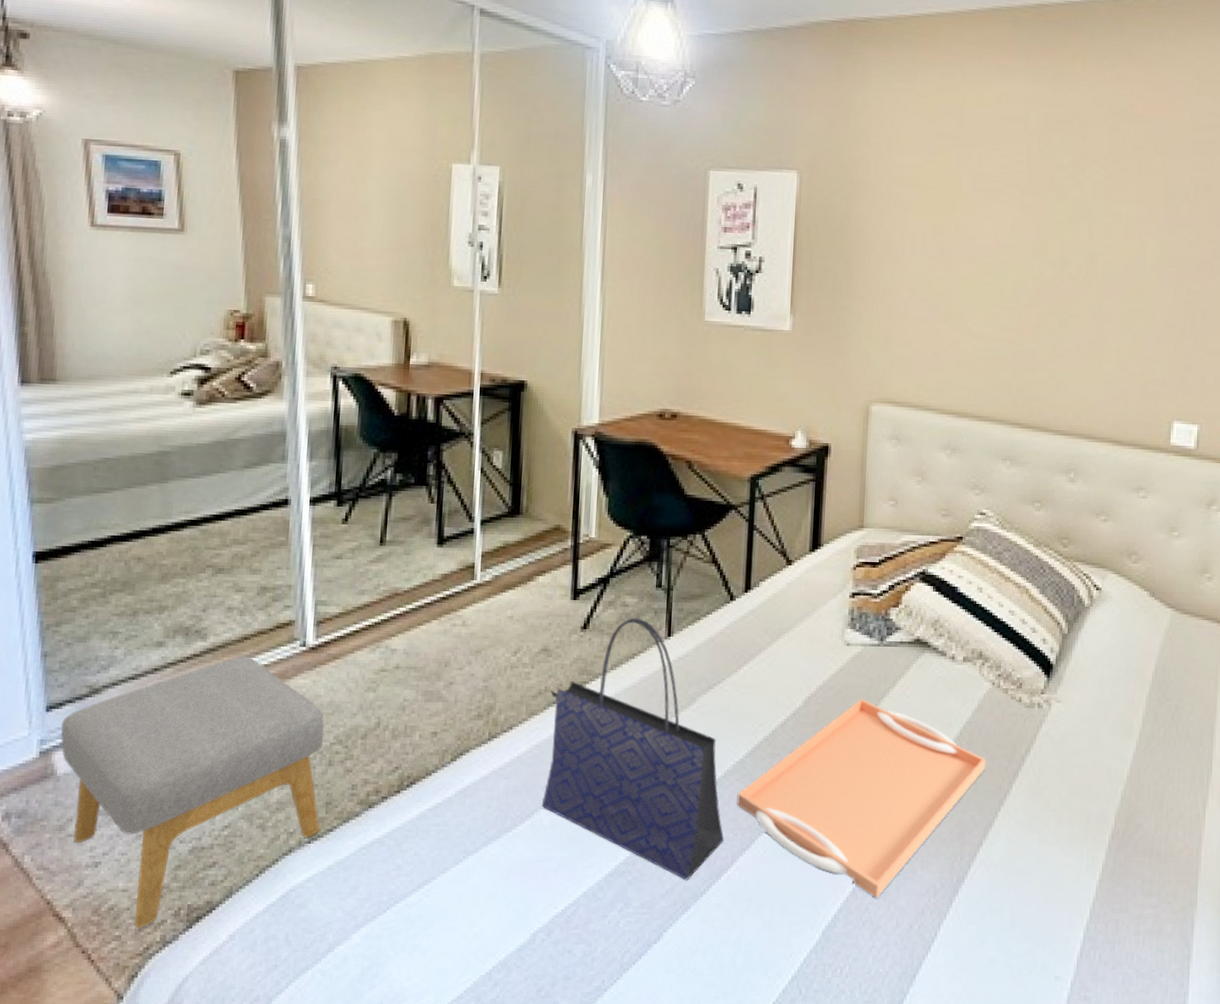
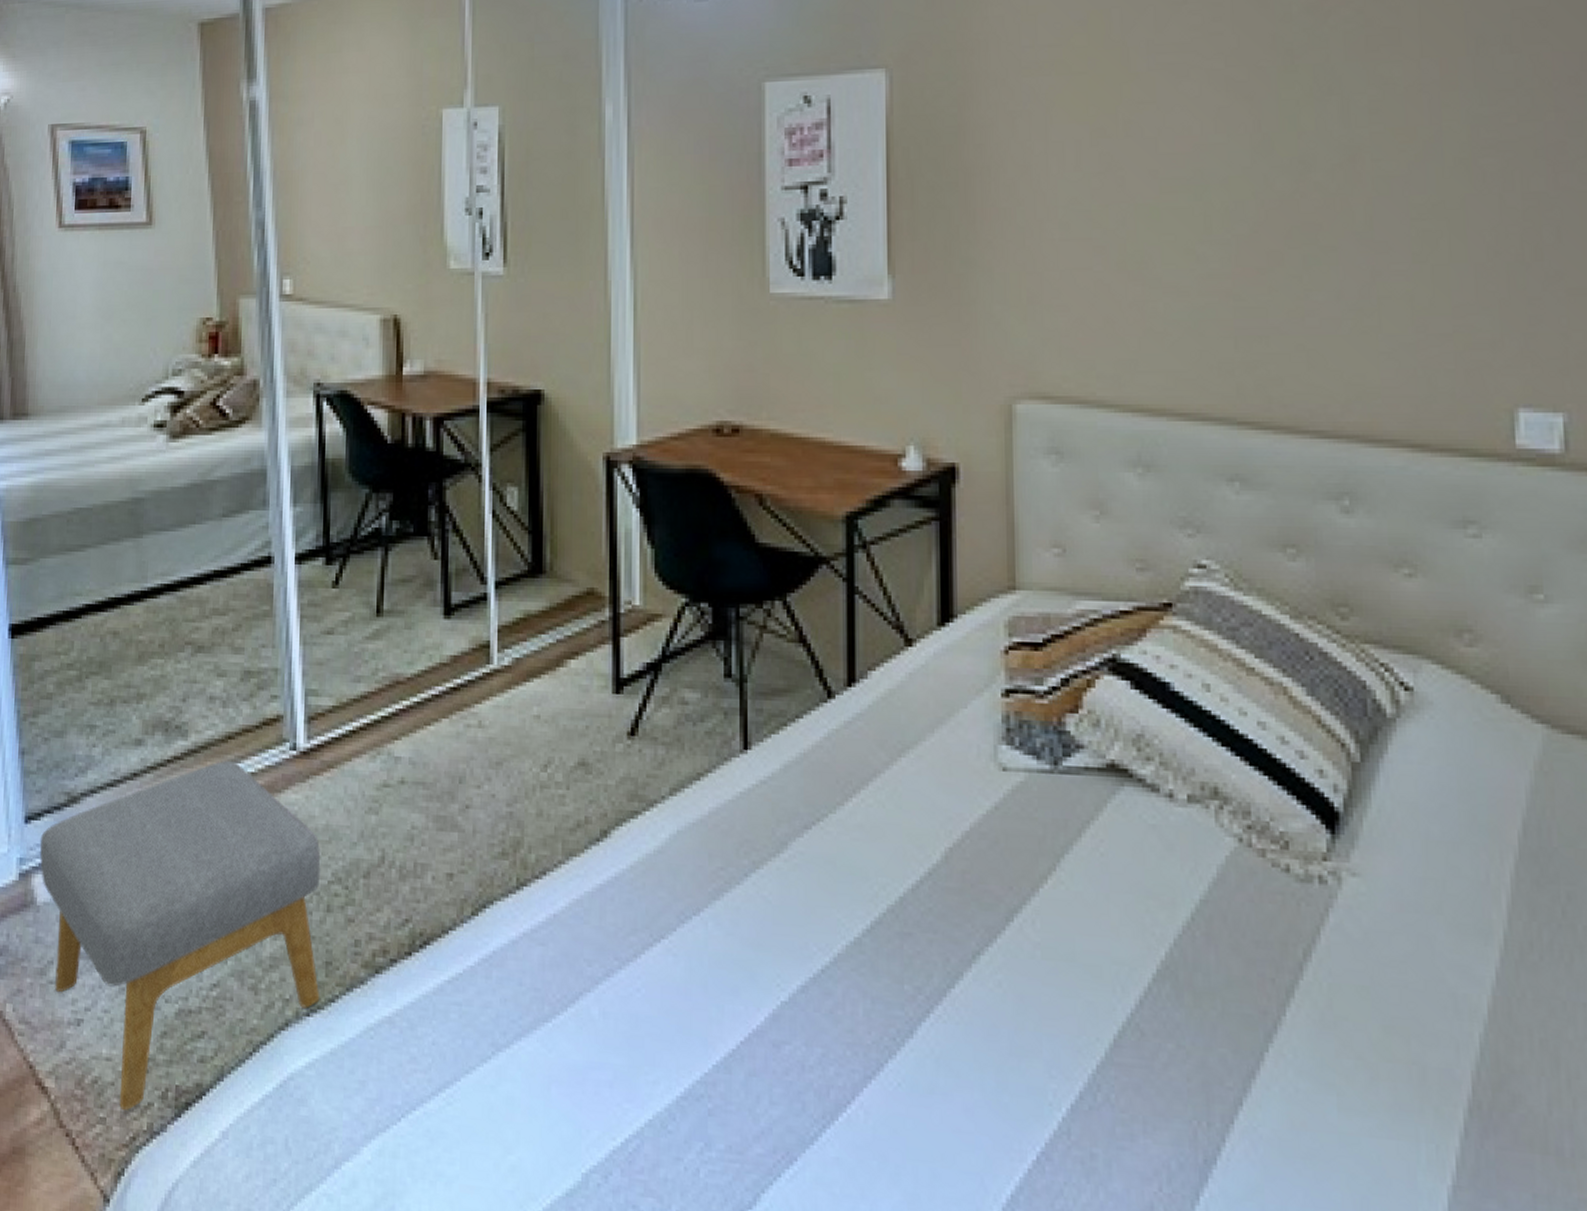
tote bag: present [541,618,725,881] -> none [588,721,840,1118]
serving tray: present [737,698,986,898] -> none [854,854,1238,1176]

